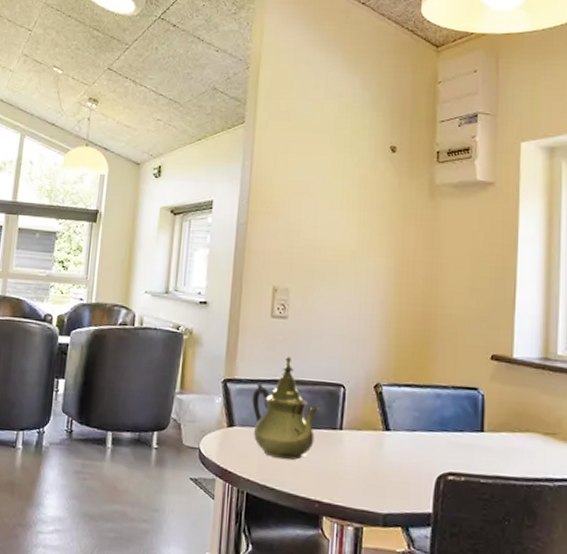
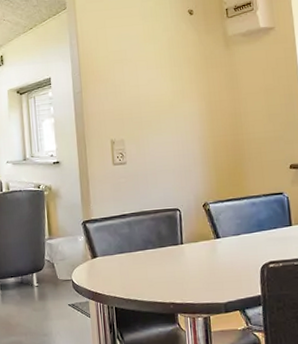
teapot: present [252,357,319,460] -> none [108,194,162,276]

